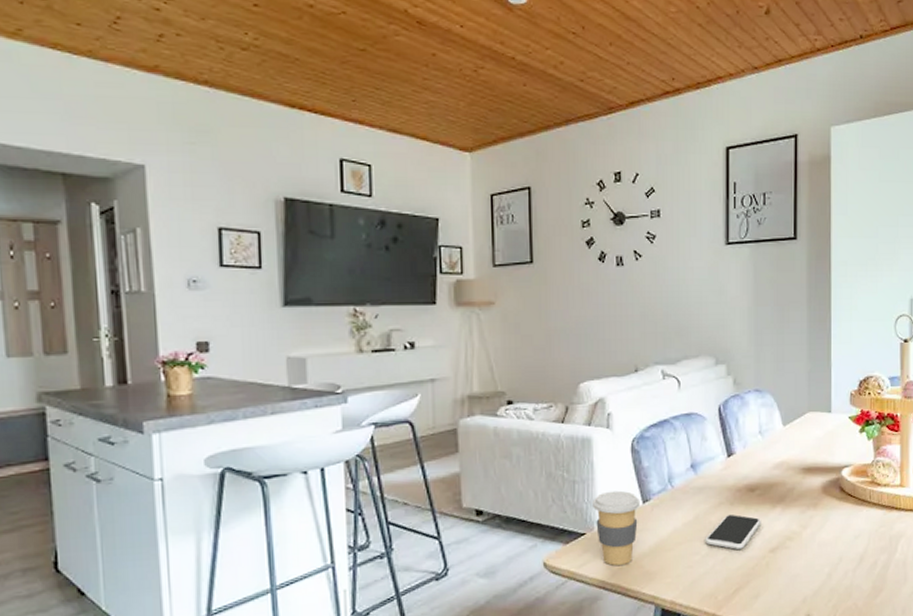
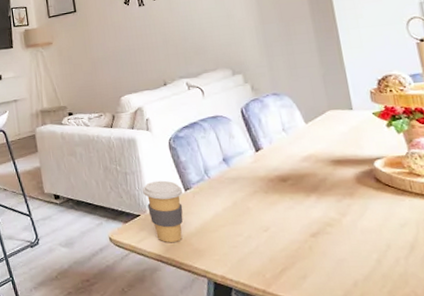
smartphone: present [705,514,762,549] -> none [245,201,298,233]

